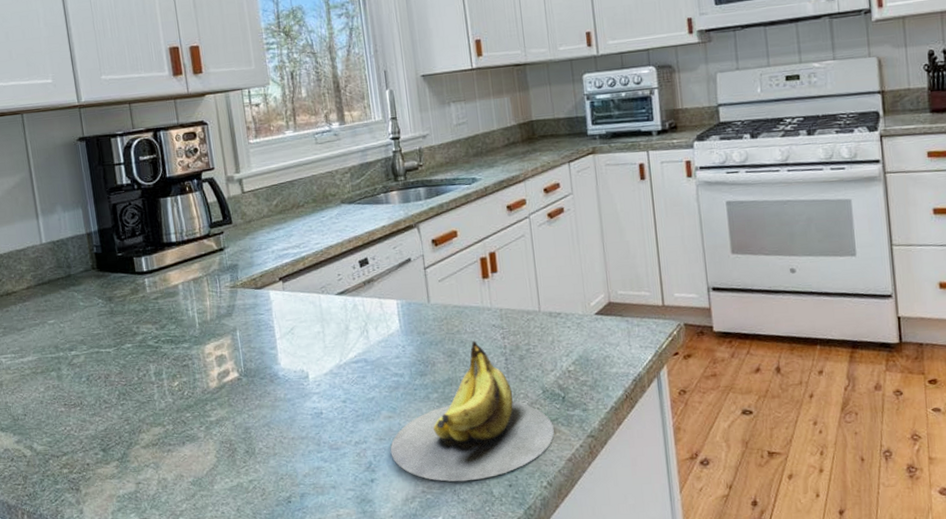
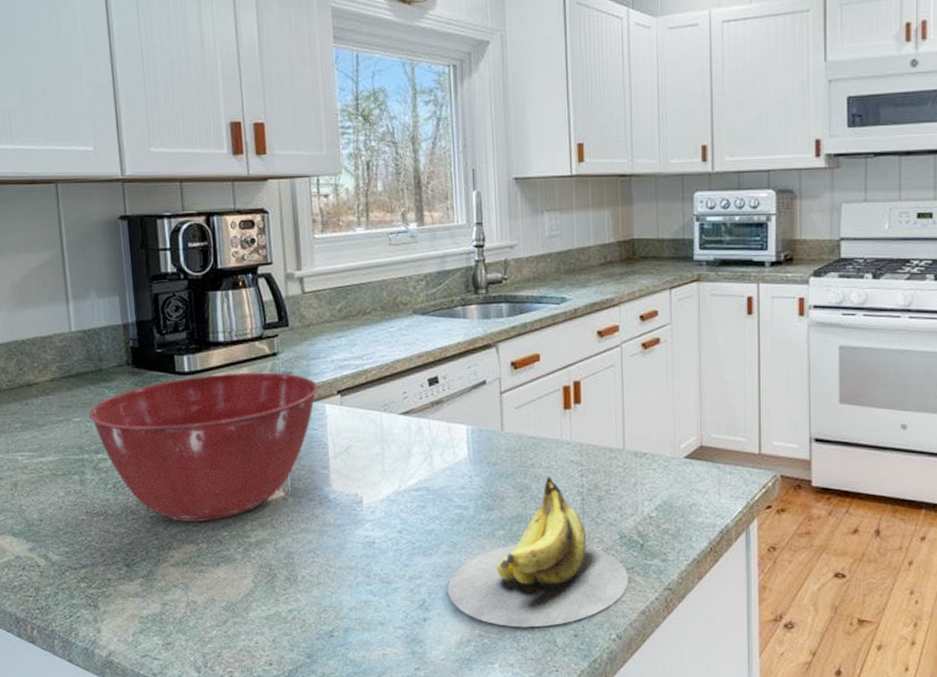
mixing bowl: none [62,266,262,407] -> present [89,372,318,522]

